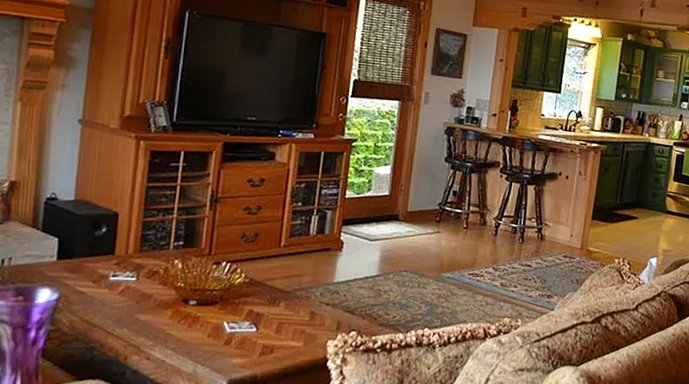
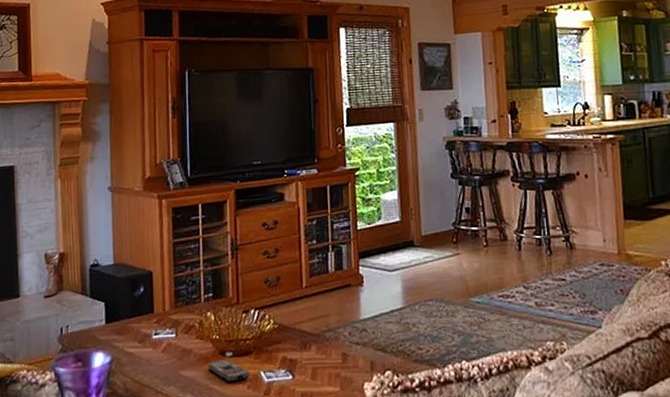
remote control: none [167,307,212,330] -> present [207,359,250,382]

